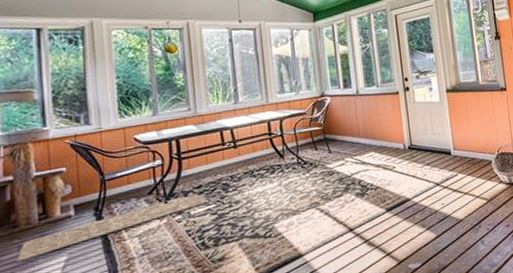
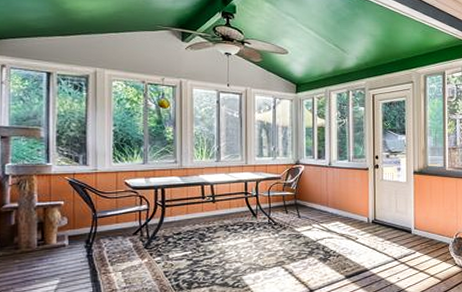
rug: present [16,194,209,263] -> none [16,240,187,280]

